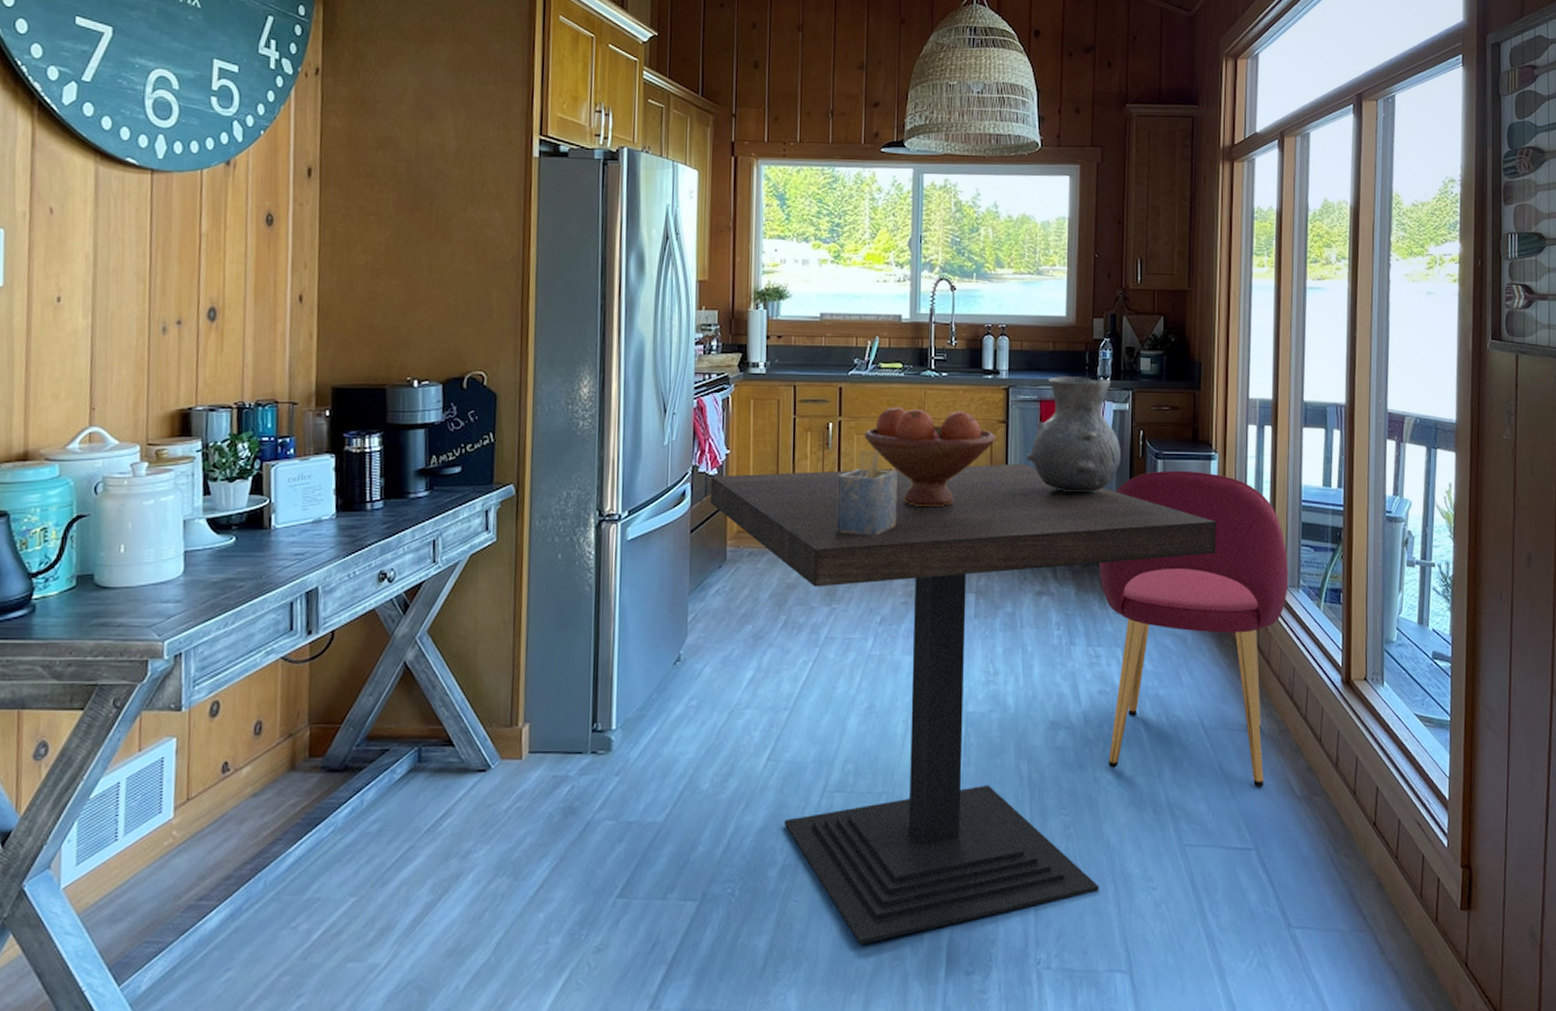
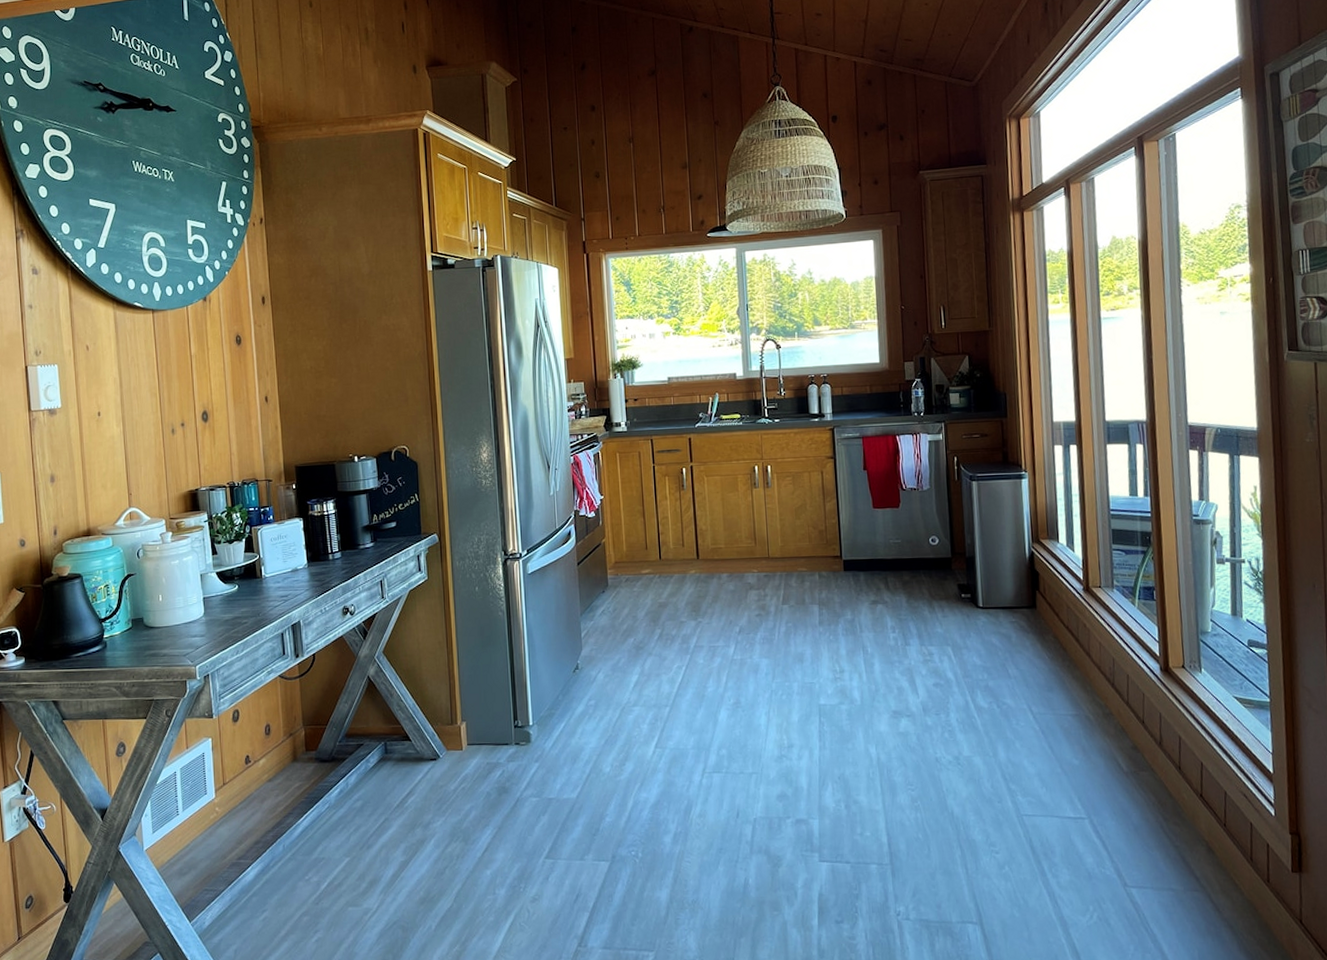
dining table: present [710,463,1217,944] -> none [590,492,1032,897]
napkin holder: present [836,449,898,536] -> none [693,489,746,560]
fruit bowl: present [864,407,995,507] -> none [712,450,826,534]
vase: present [1026,376,1121,493] -> none [854,414,939,515]
dining chair: present [1099,470,1288,788] -> none [926,489,1103,765]

